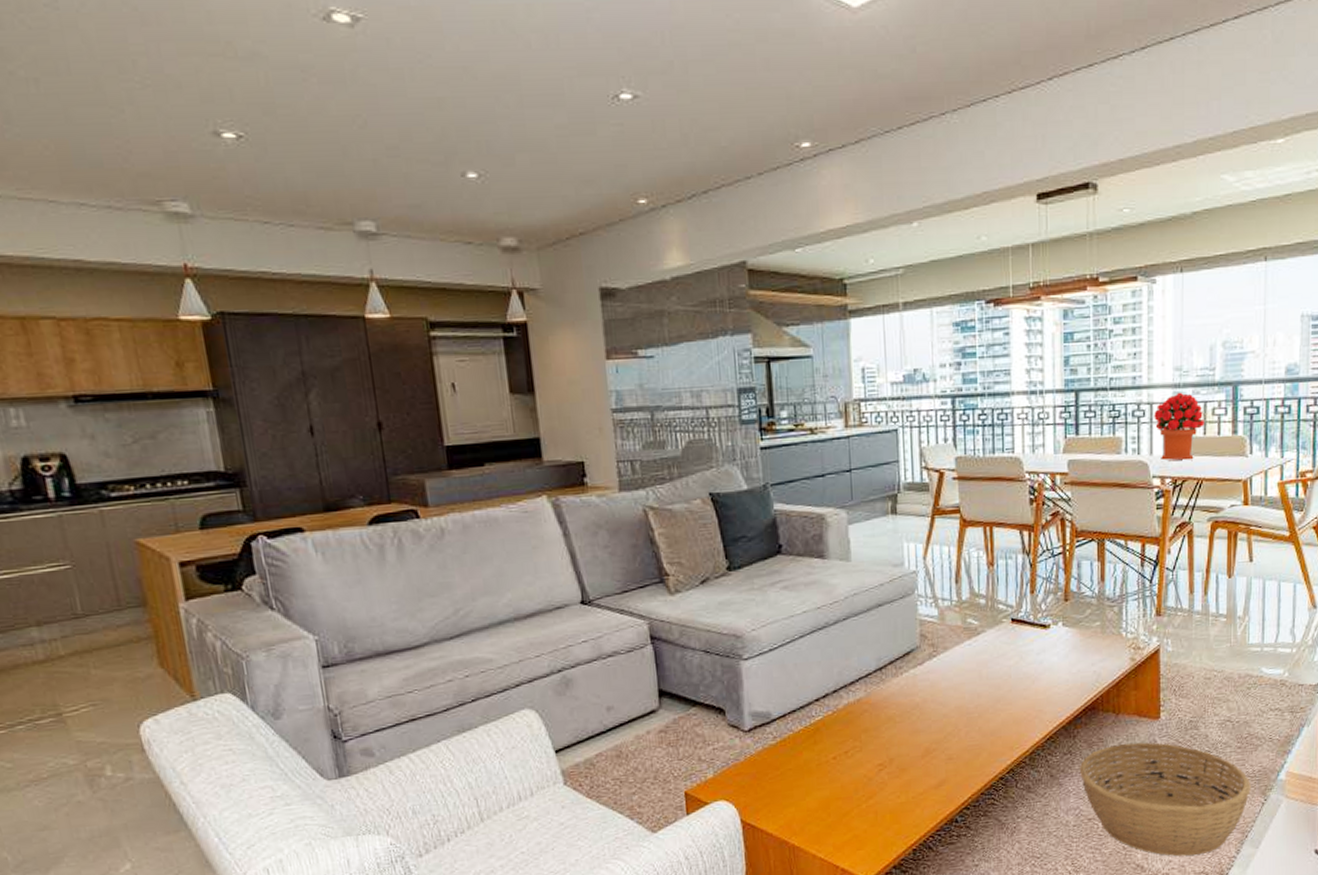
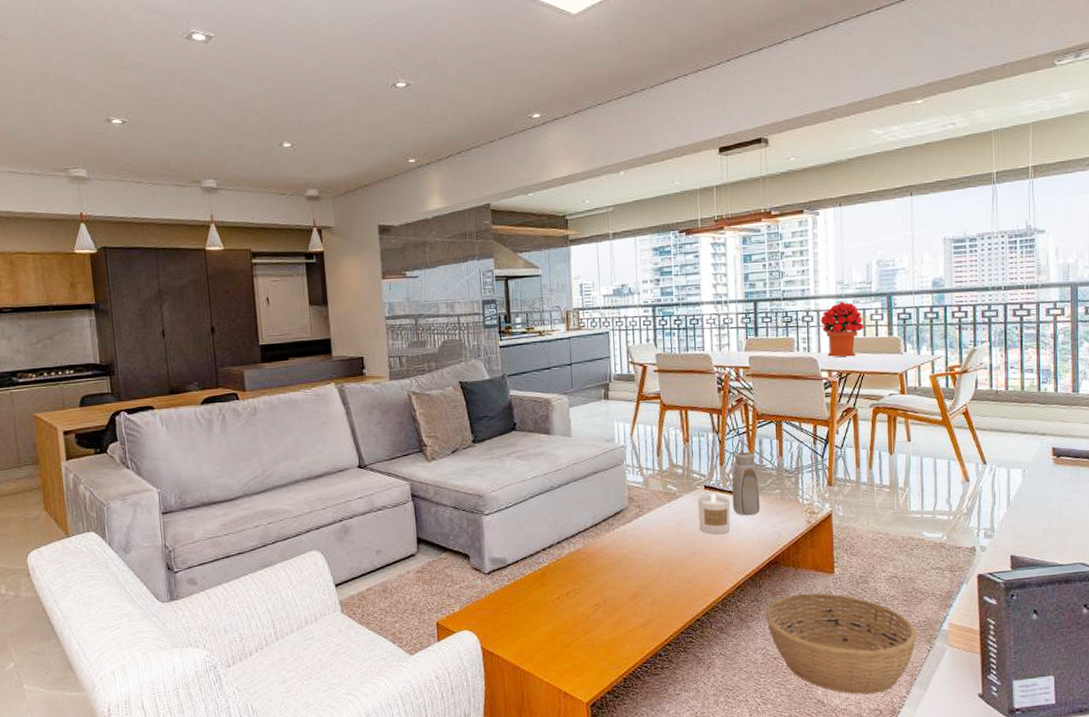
candle: none [1003,628,1041,677] -> present [697,494,731,535]
vase: none [1043,576,1077,654] -> present [731,451,760,516]

